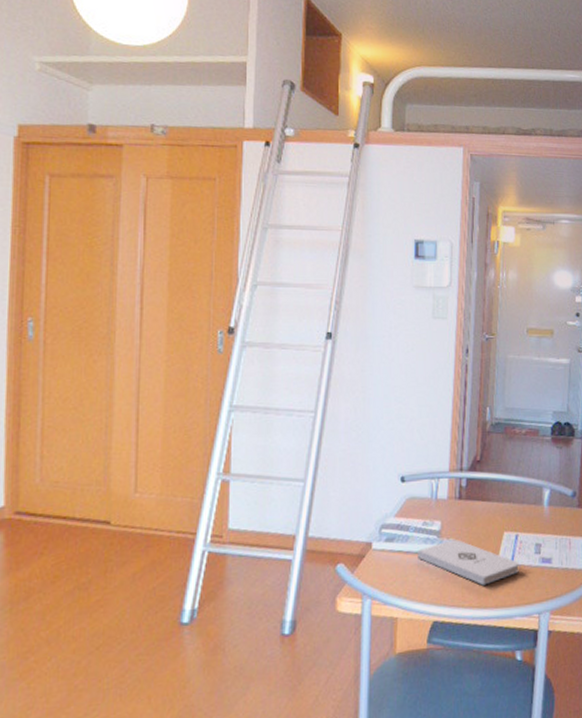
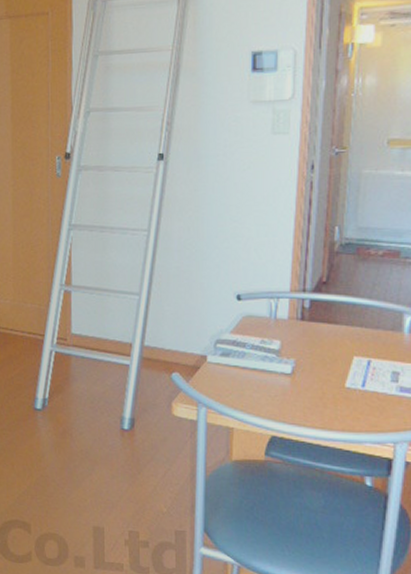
notepad: present [417,539,519,586] -> none [255,360,371,408]

